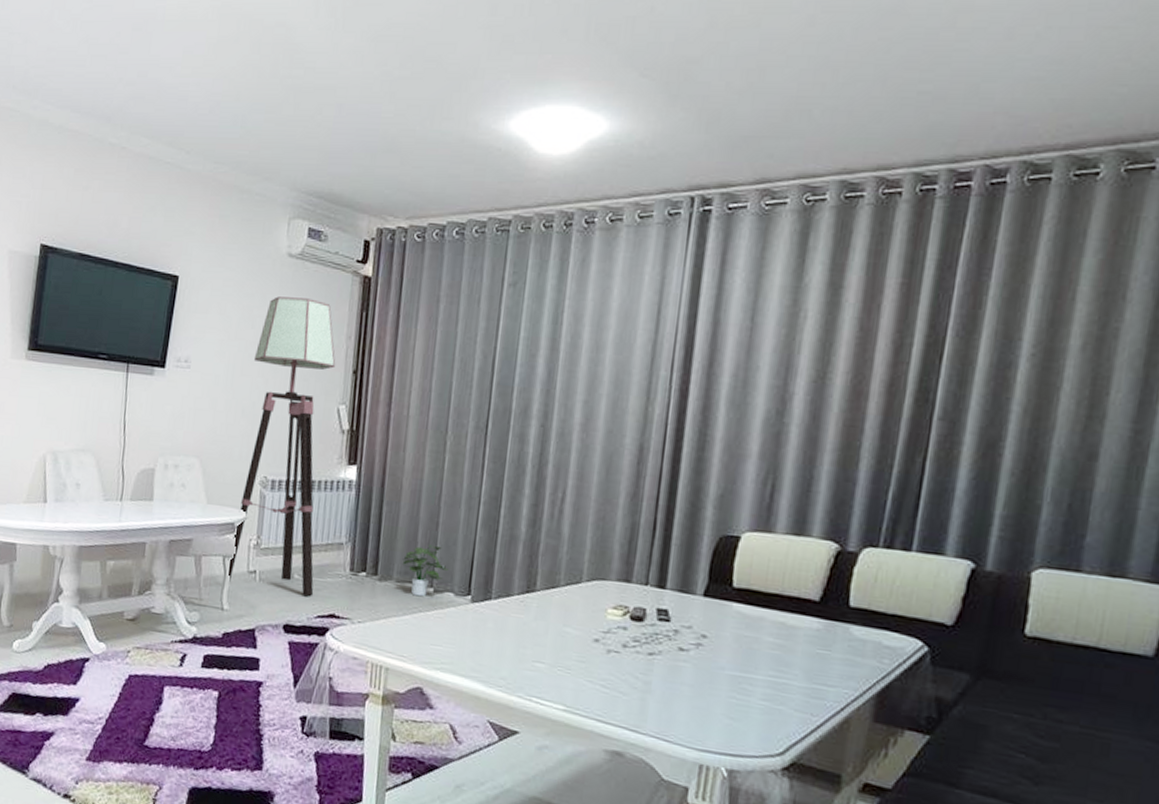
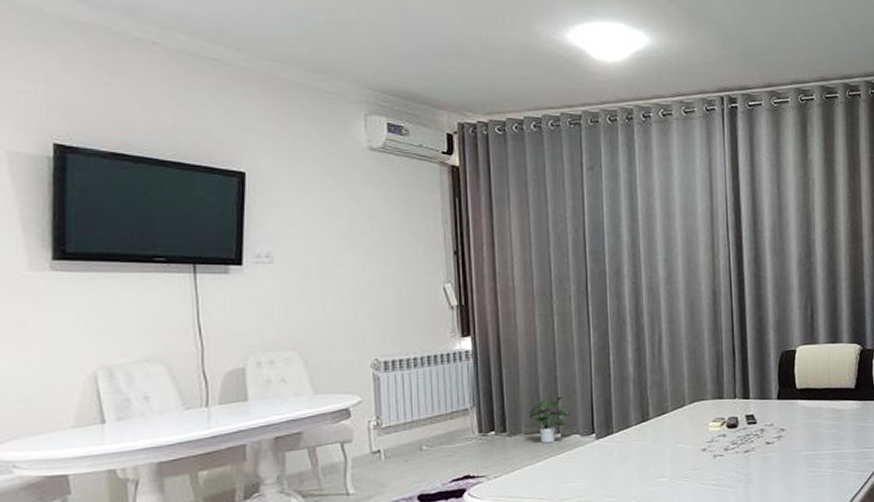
floor lamp: present [227,296,336,597] -> none [346,188,445,466]

